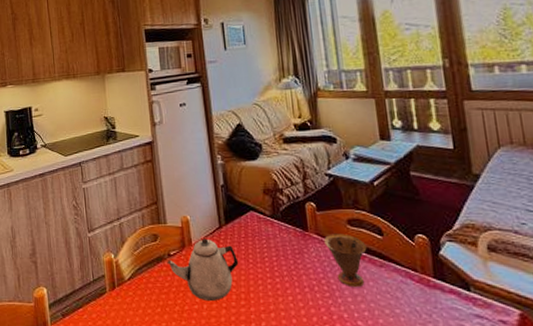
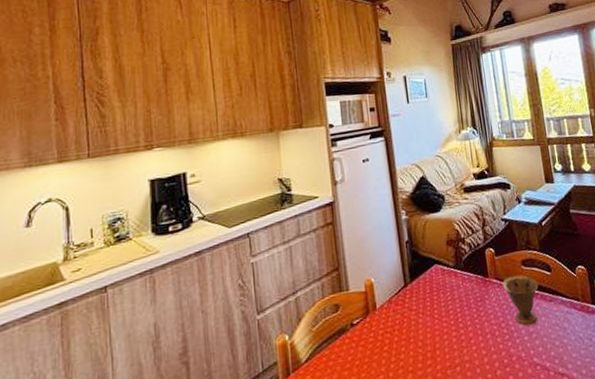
teapot: present [167,238,239,302] -> none [349,300,425,369]

